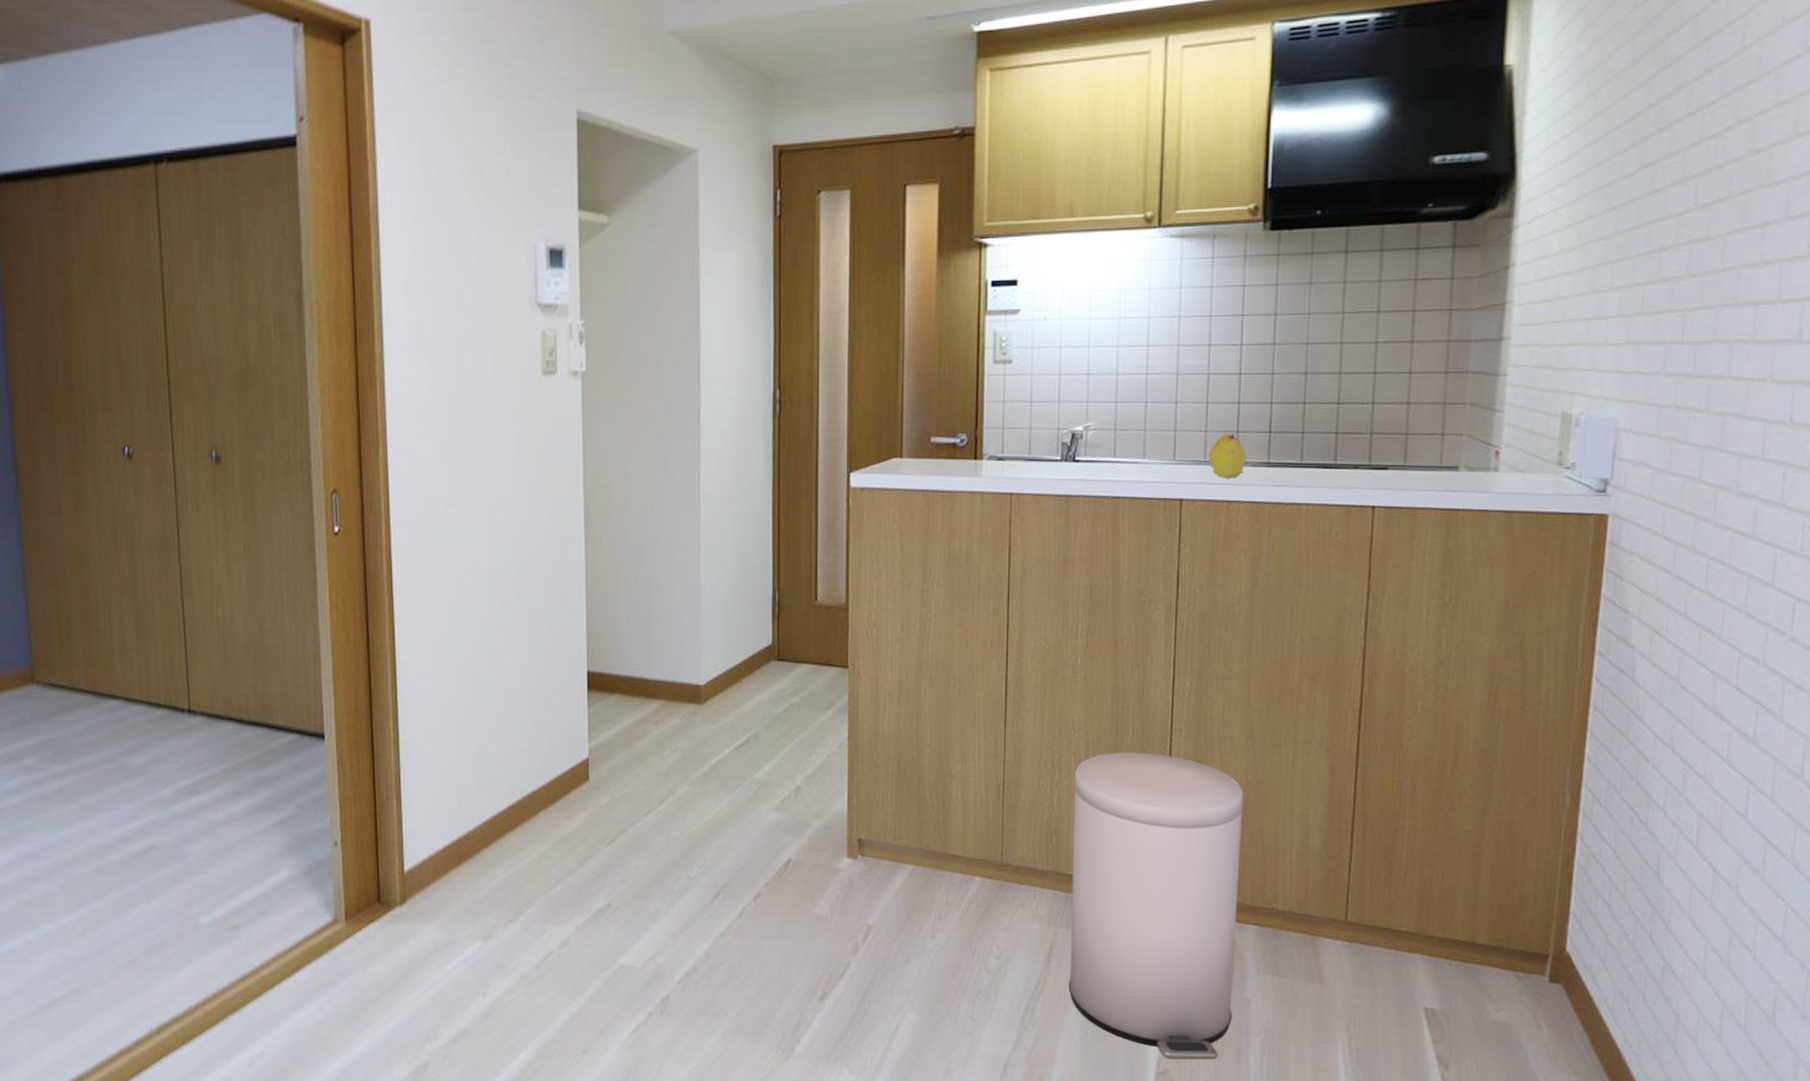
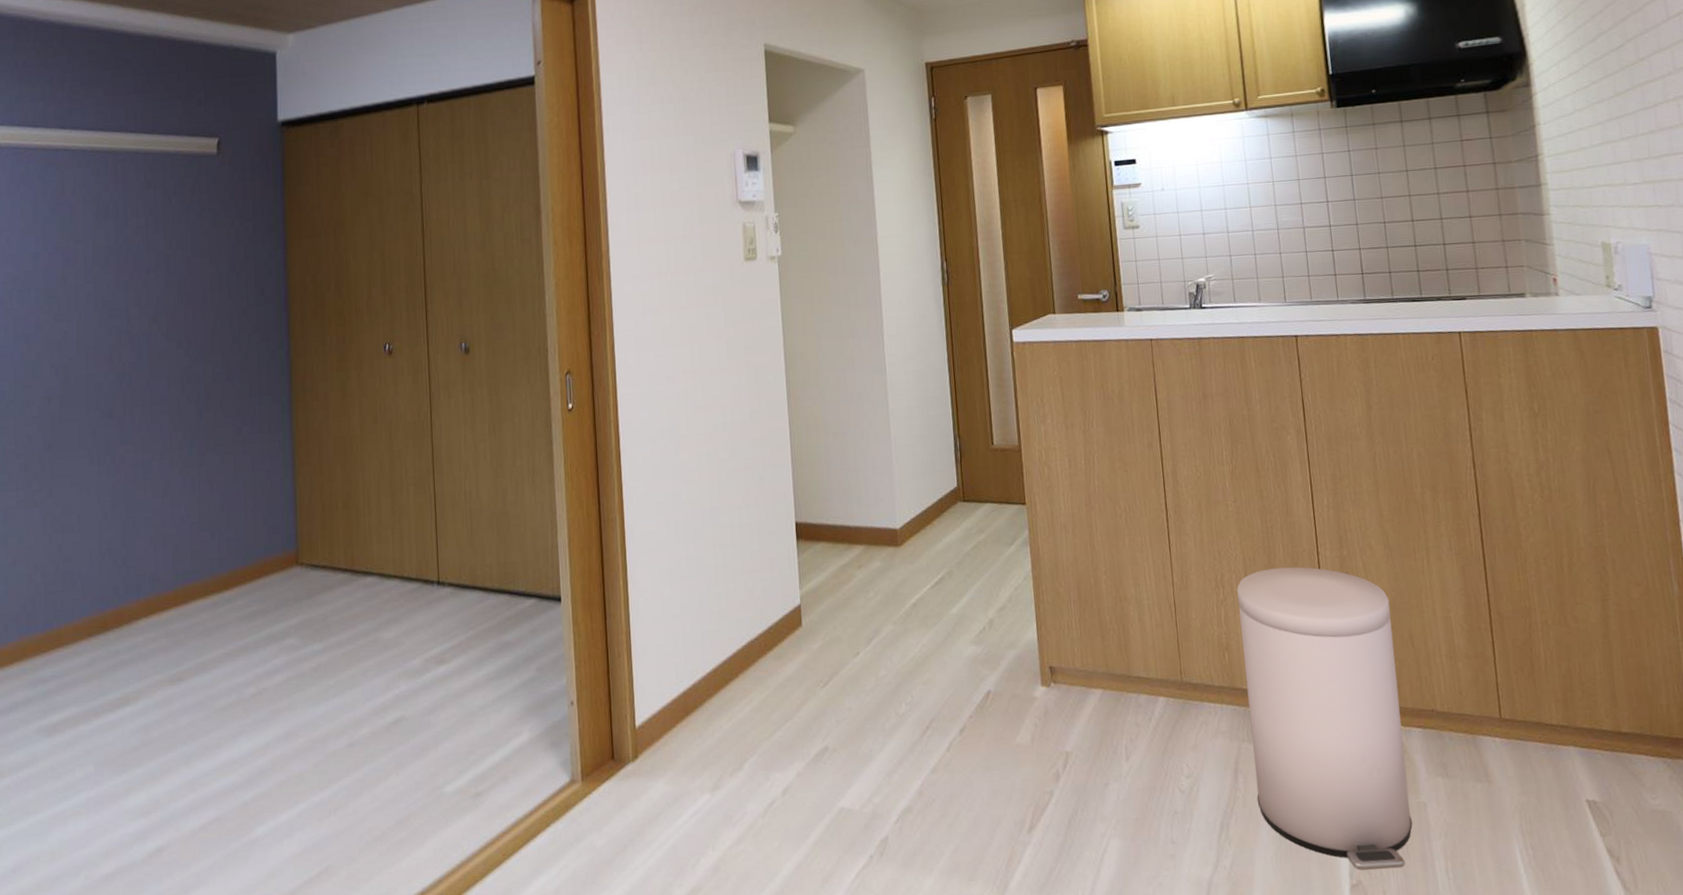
fruit: present [1208,434,1247,480] -> none [1313,277,1347,317]

